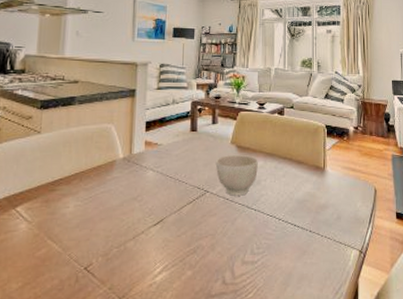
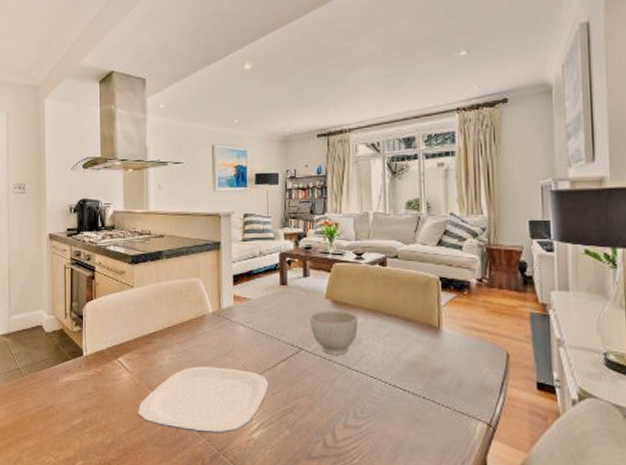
plate: none [33,212,174,281] -> present [137,366,269,434]

